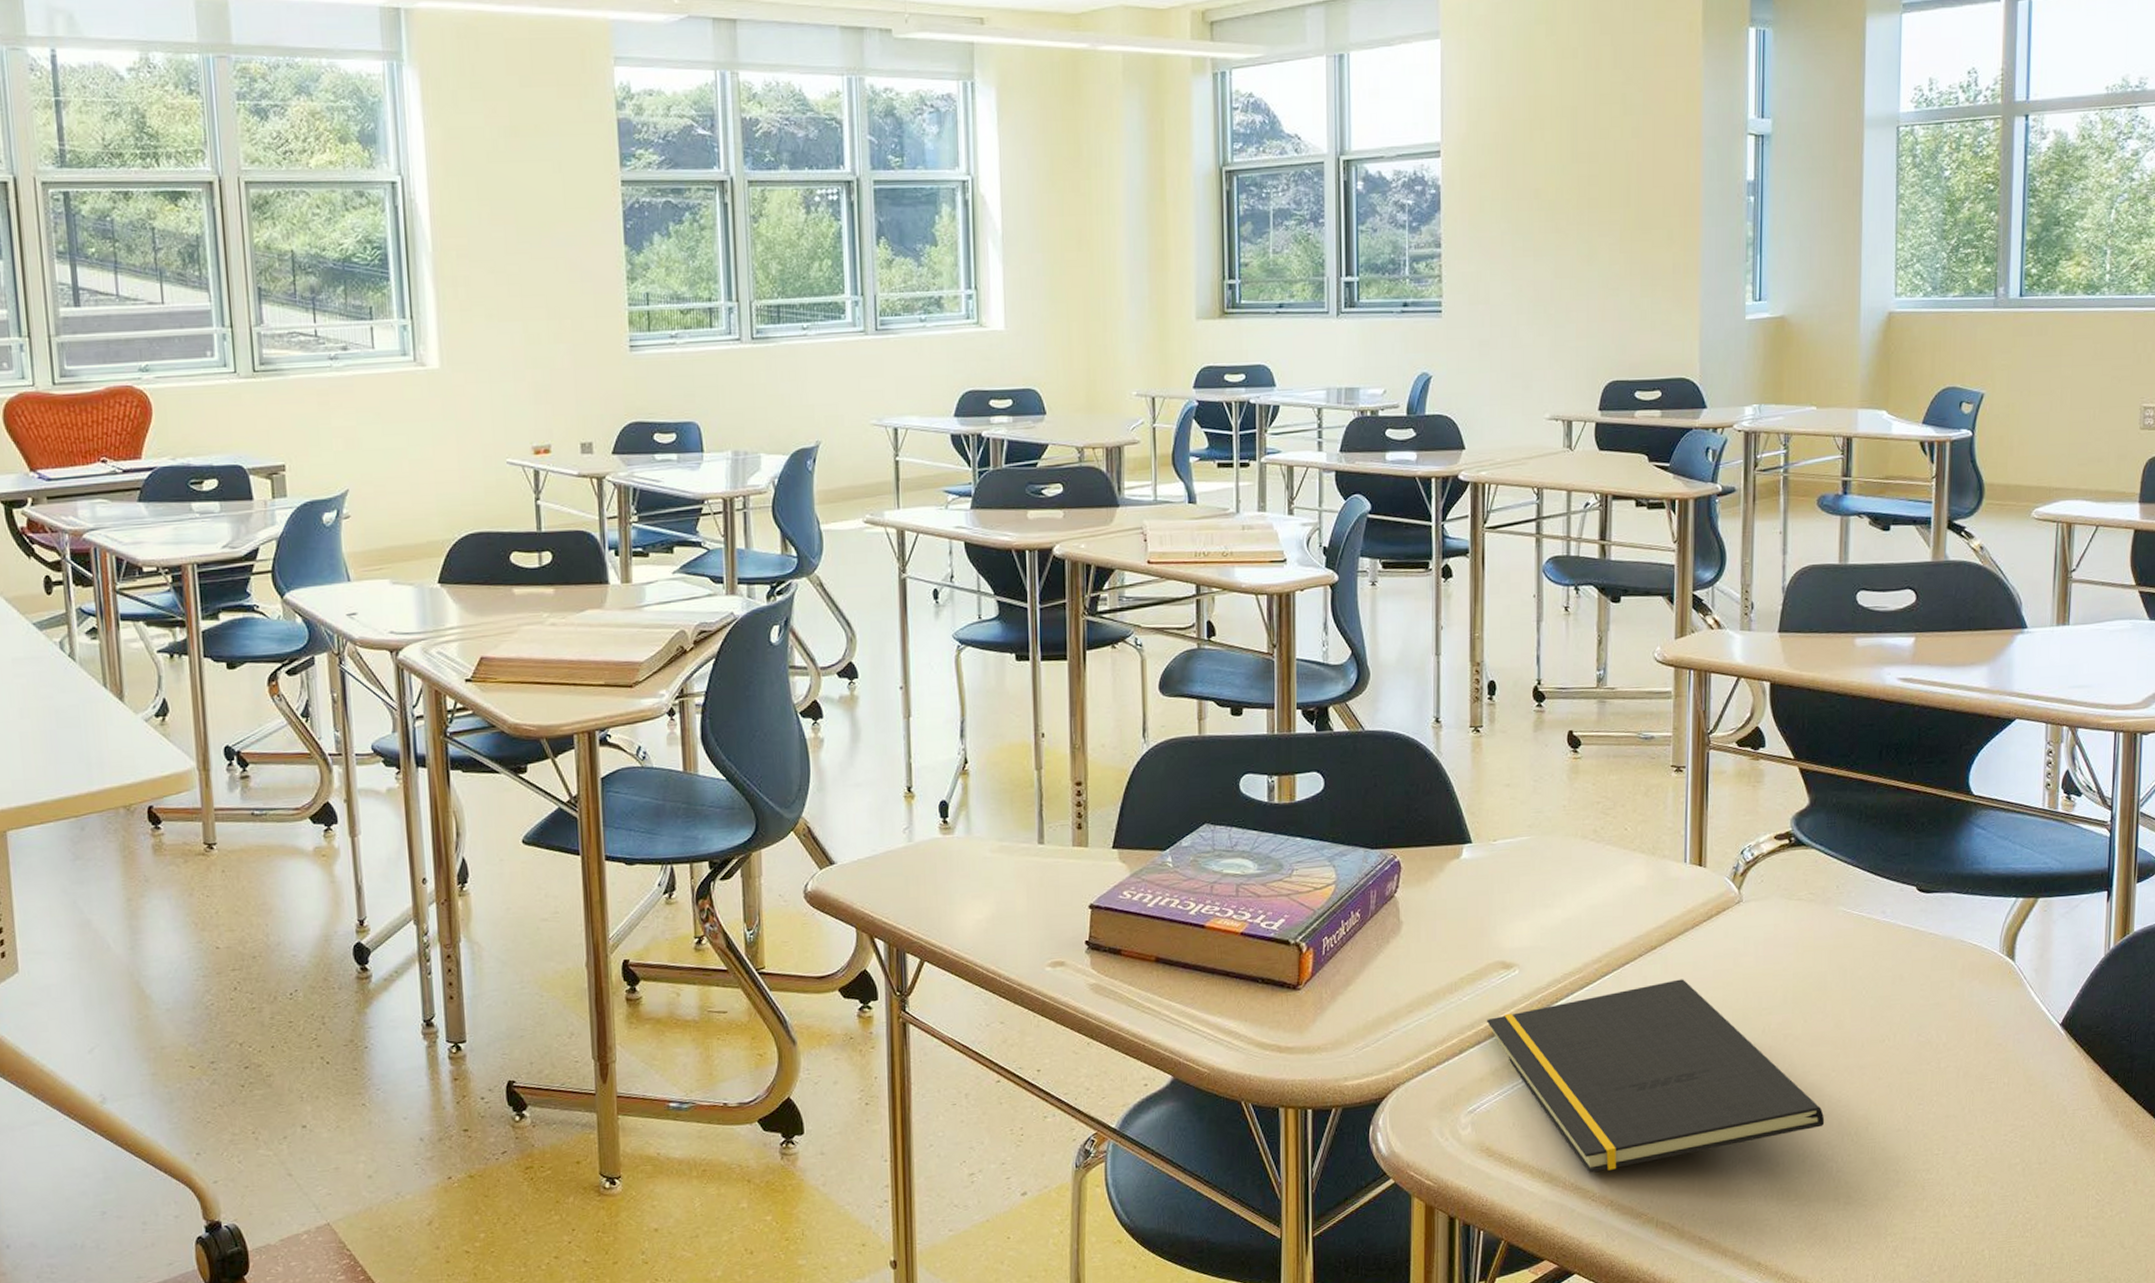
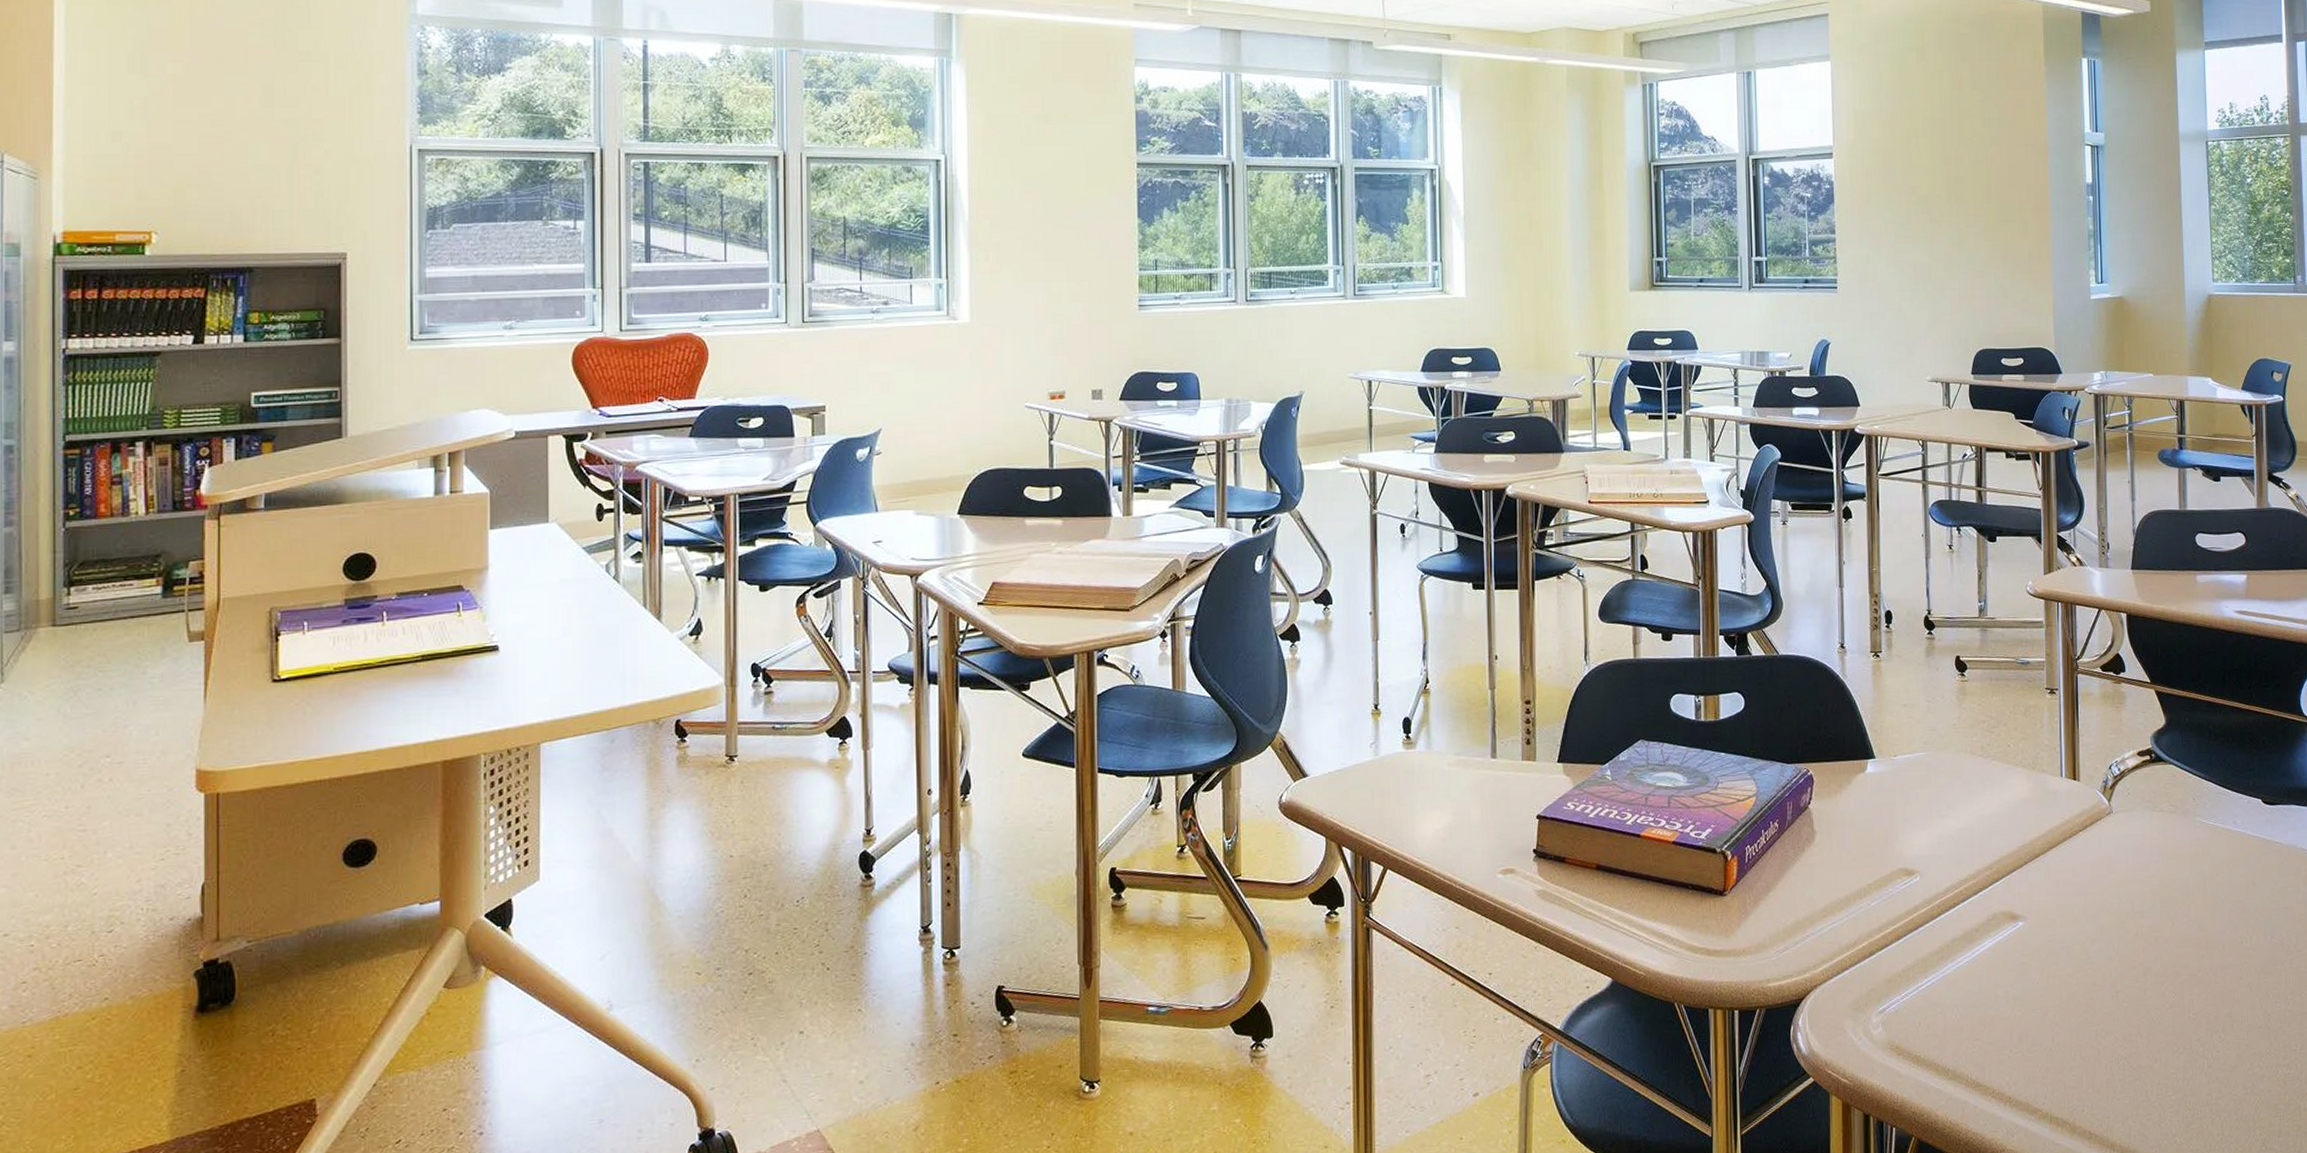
notepad: present [1486,979,1825,1173] -> none [1892,885,2195,1071]

